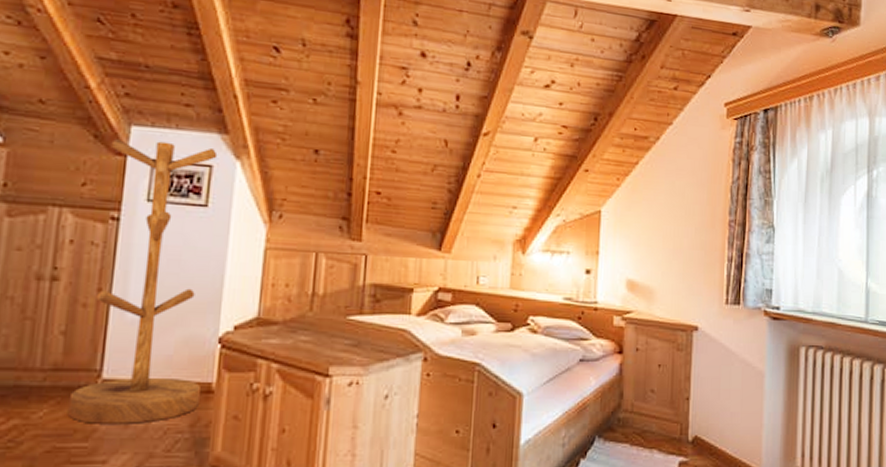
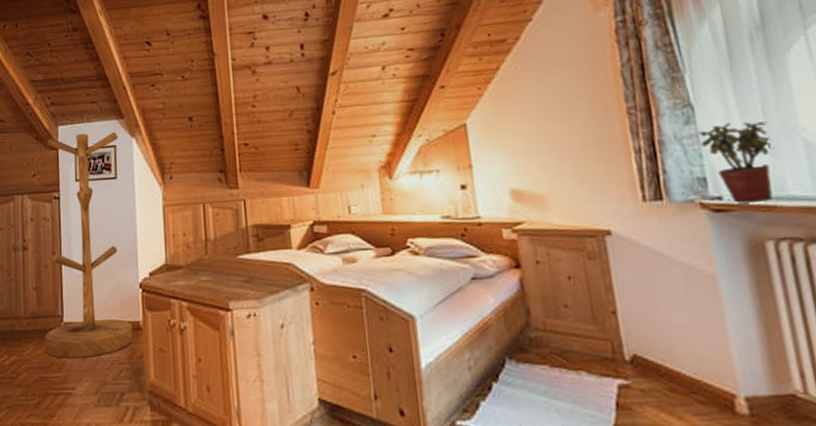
potted plant: none [774,246,820,316] -> present [698,121,775,205]

